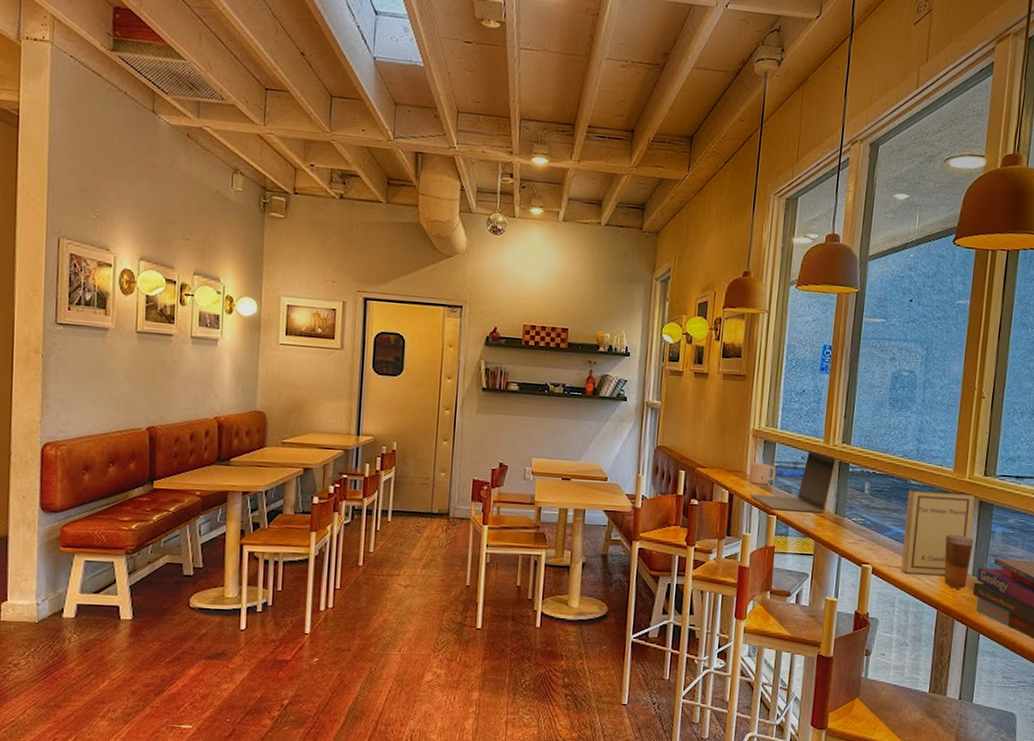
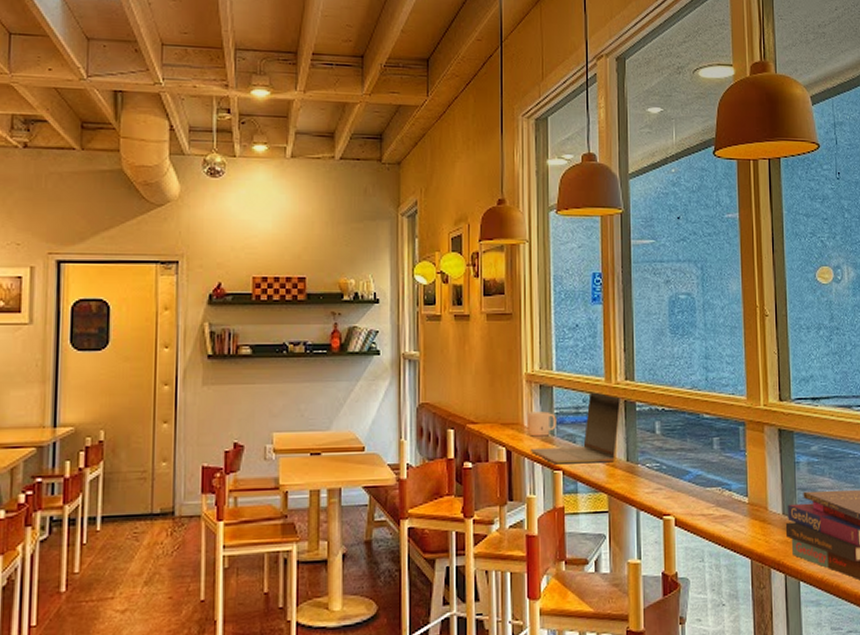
book: present [901,489,975,576] -> none [702,422,776,521]
beverage cup: present [944,534,974,589] -> none [749,470,779,532]

